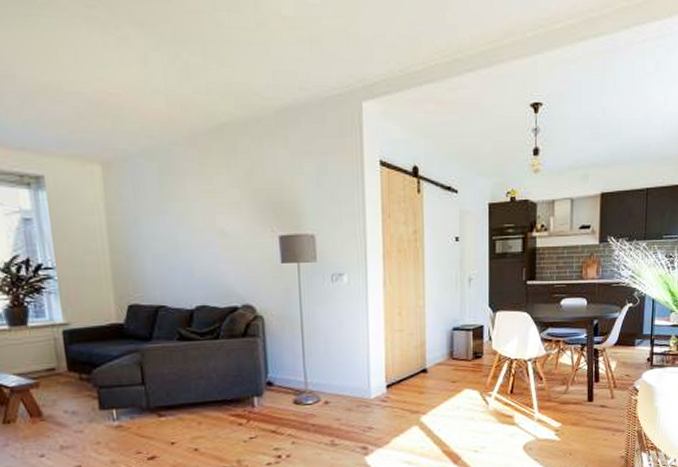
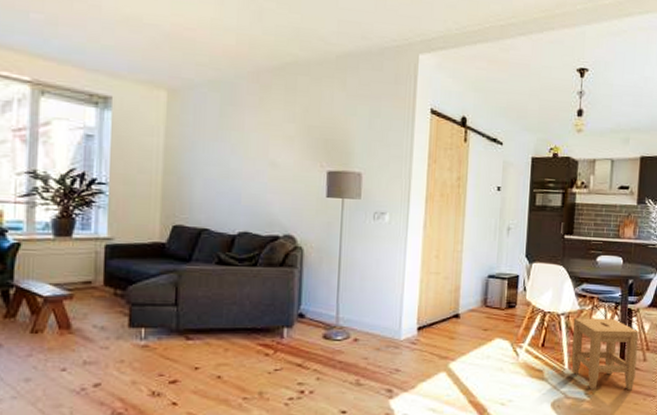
stool: none [540,360,605,431] -> present [571,318,639,391]

